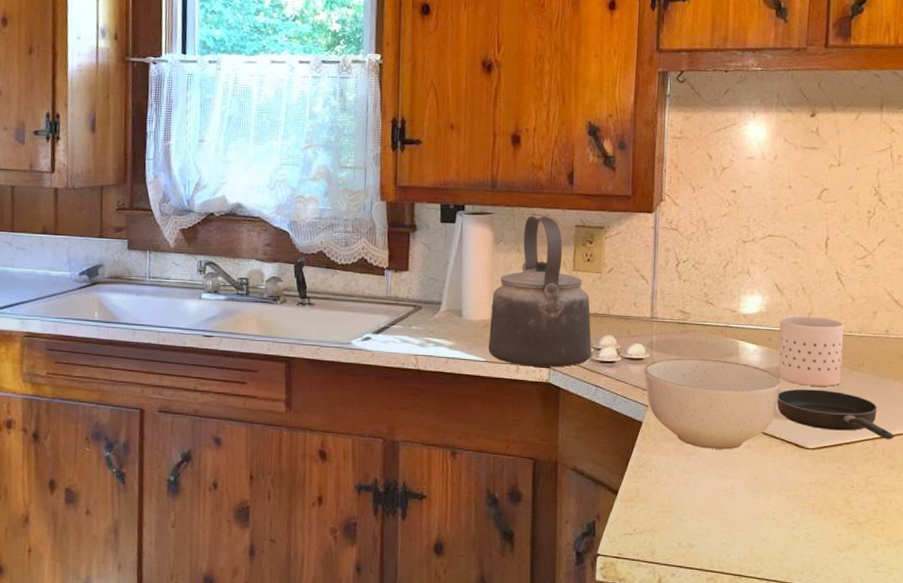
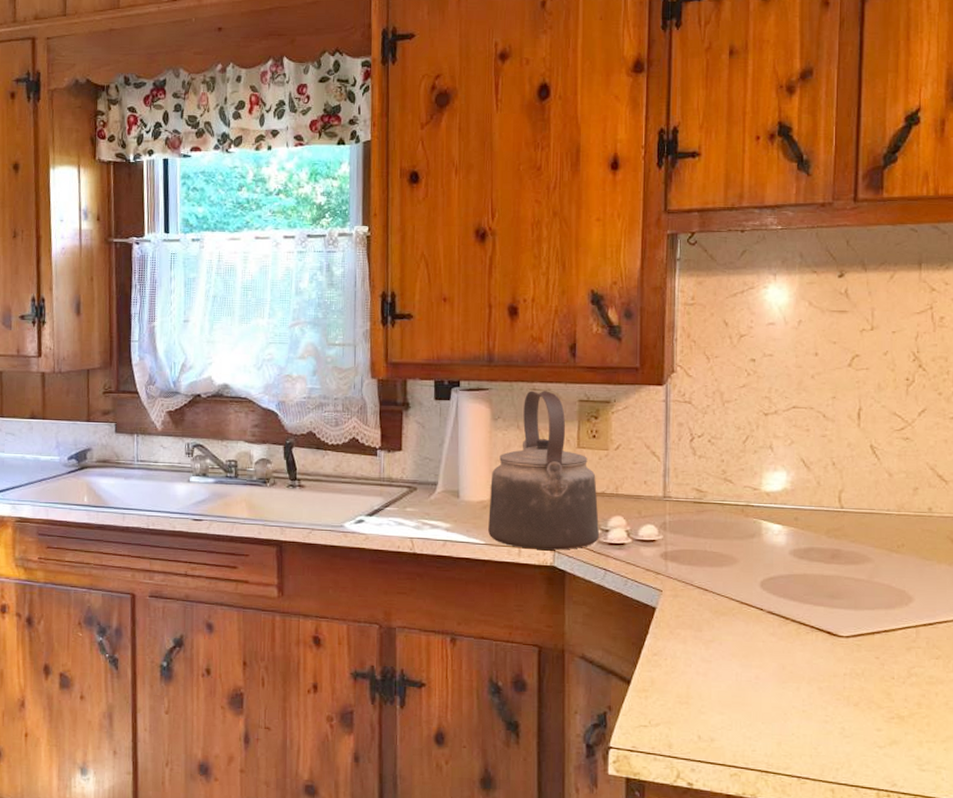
bowl: present [644,358,782,450] -> none [657,539,811,637]
frying pan: present [777,389,894,440] -> none [806,572,940,627]
mug: present [778,315,844,387] -> none [806,493,880,570]

